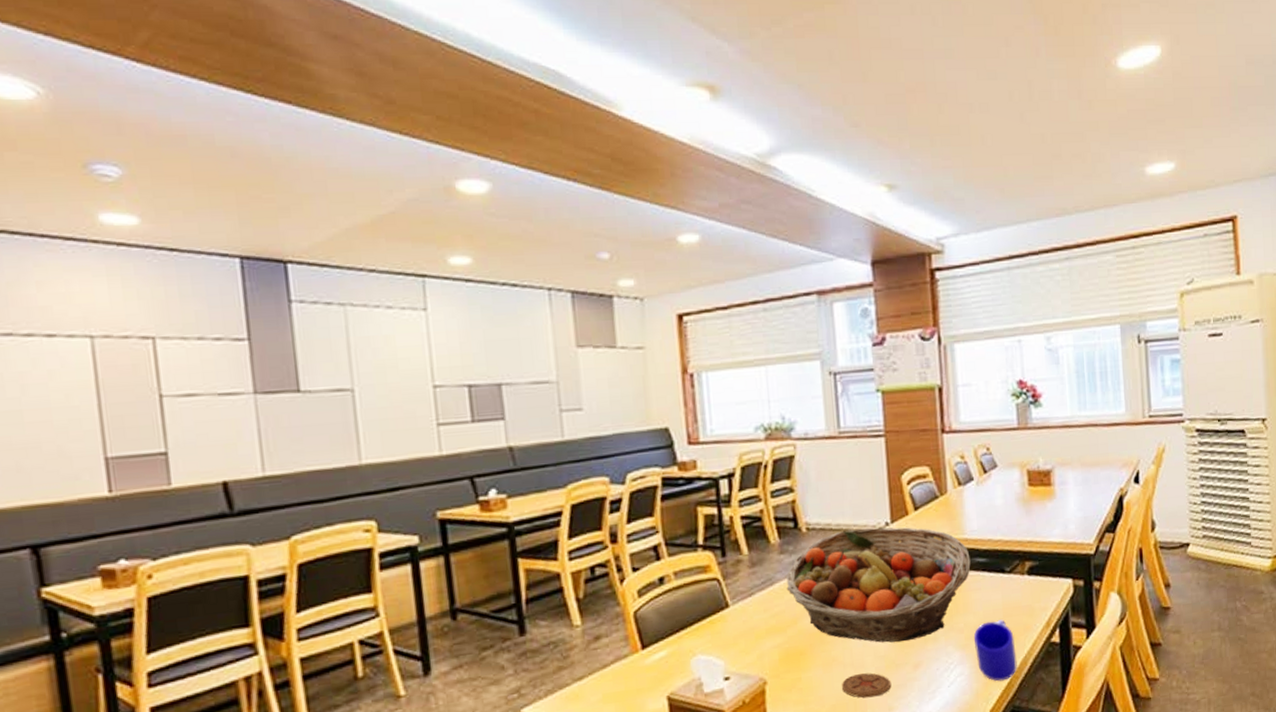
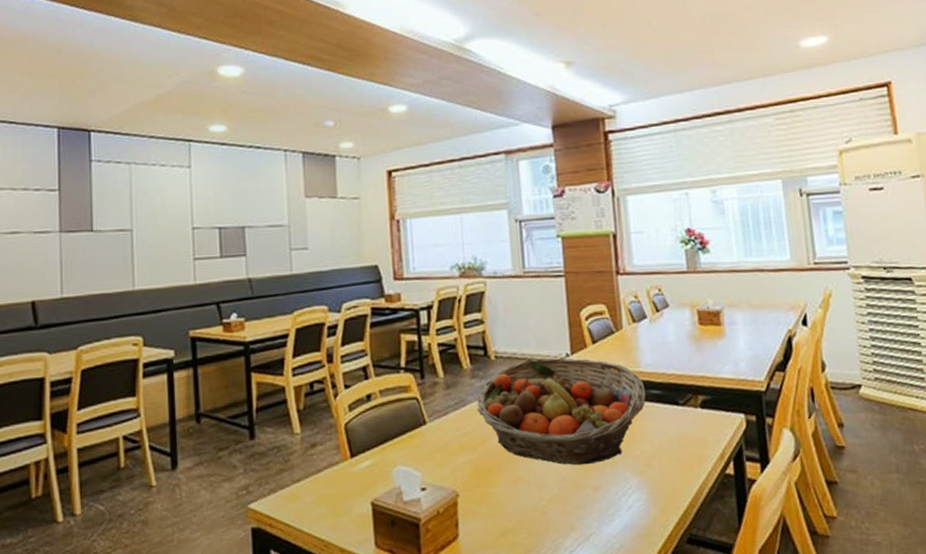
coaster: present [842,673,892,698] -> none [527,492,573,516]
mug: present [973,620,1017,682] -> none [650,449,693,509]

